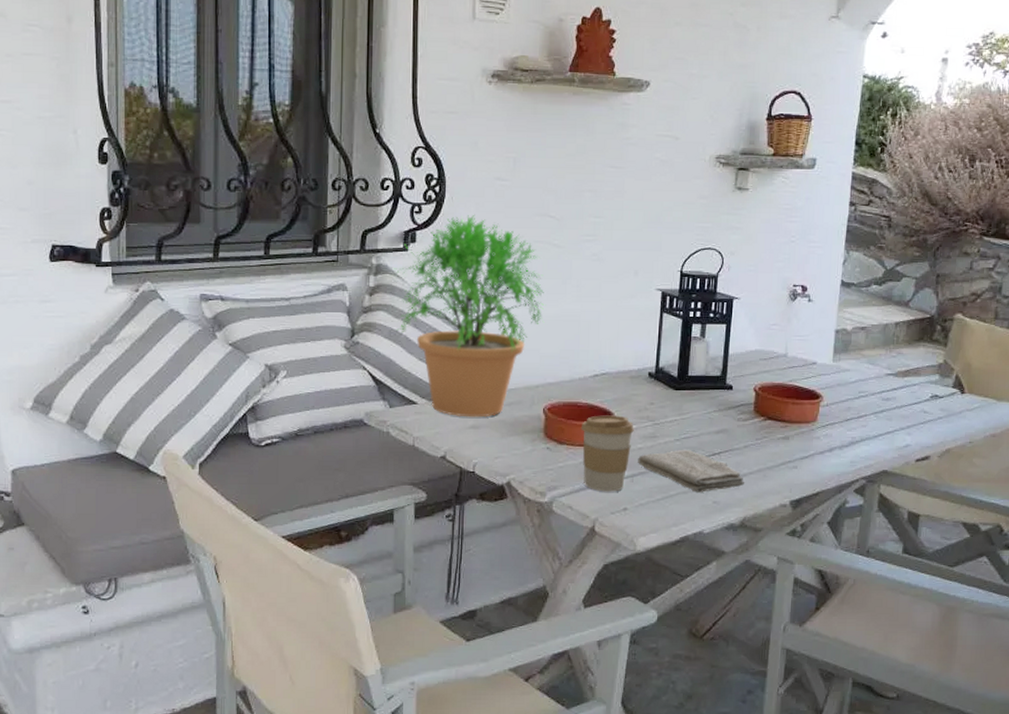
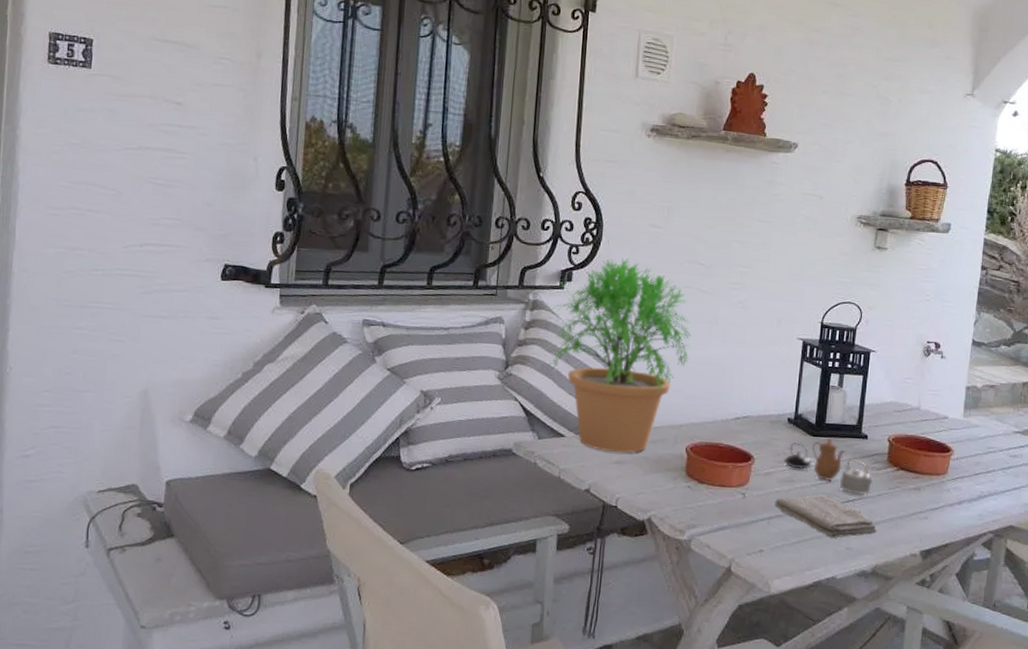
coffee cup: present [580,415,634,492] -> none [721,457,773,533]
teapot: none [645,390,740,448] -> present [784,438,874,496]

